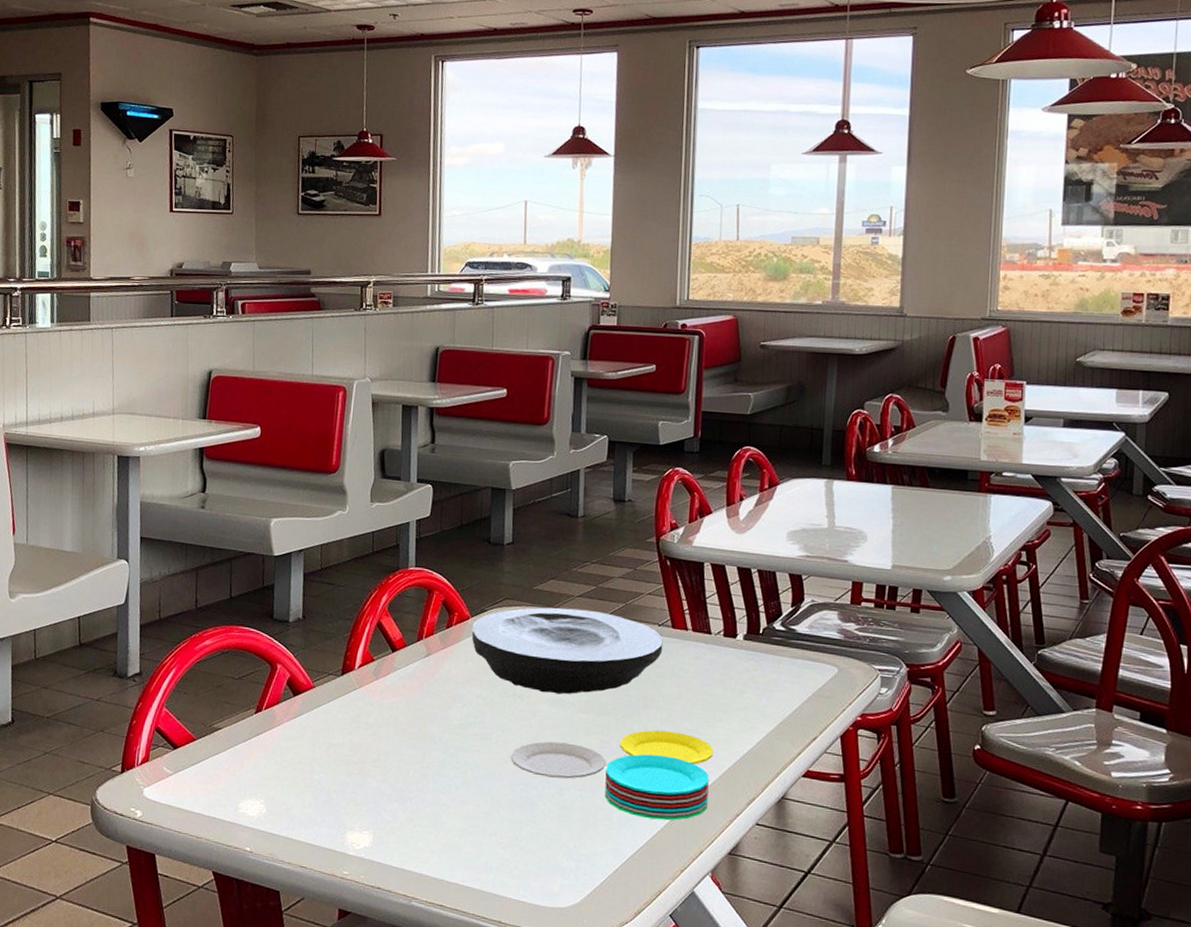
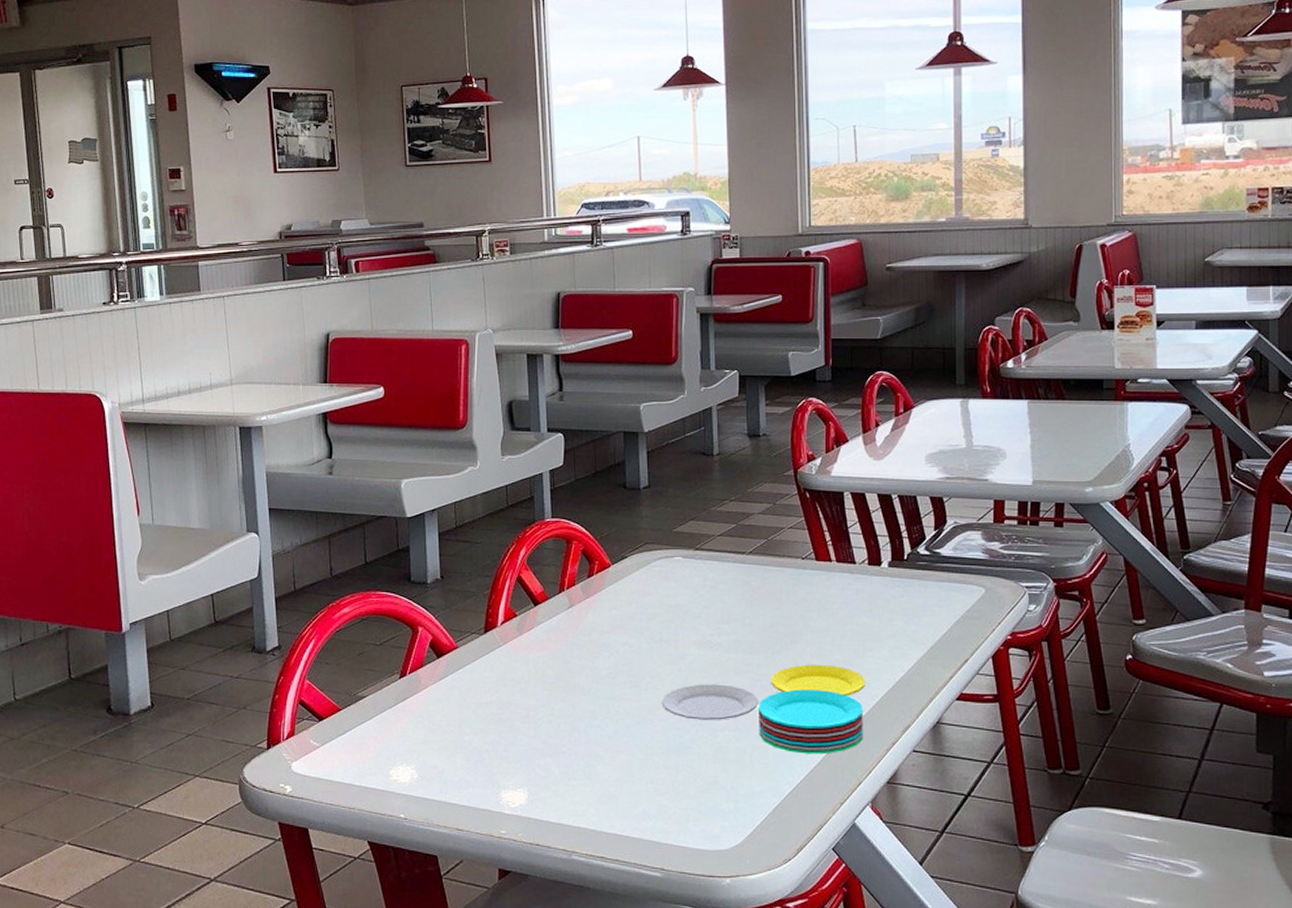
plate: present [471,607,663,695] -> none [613,548,808,636]

